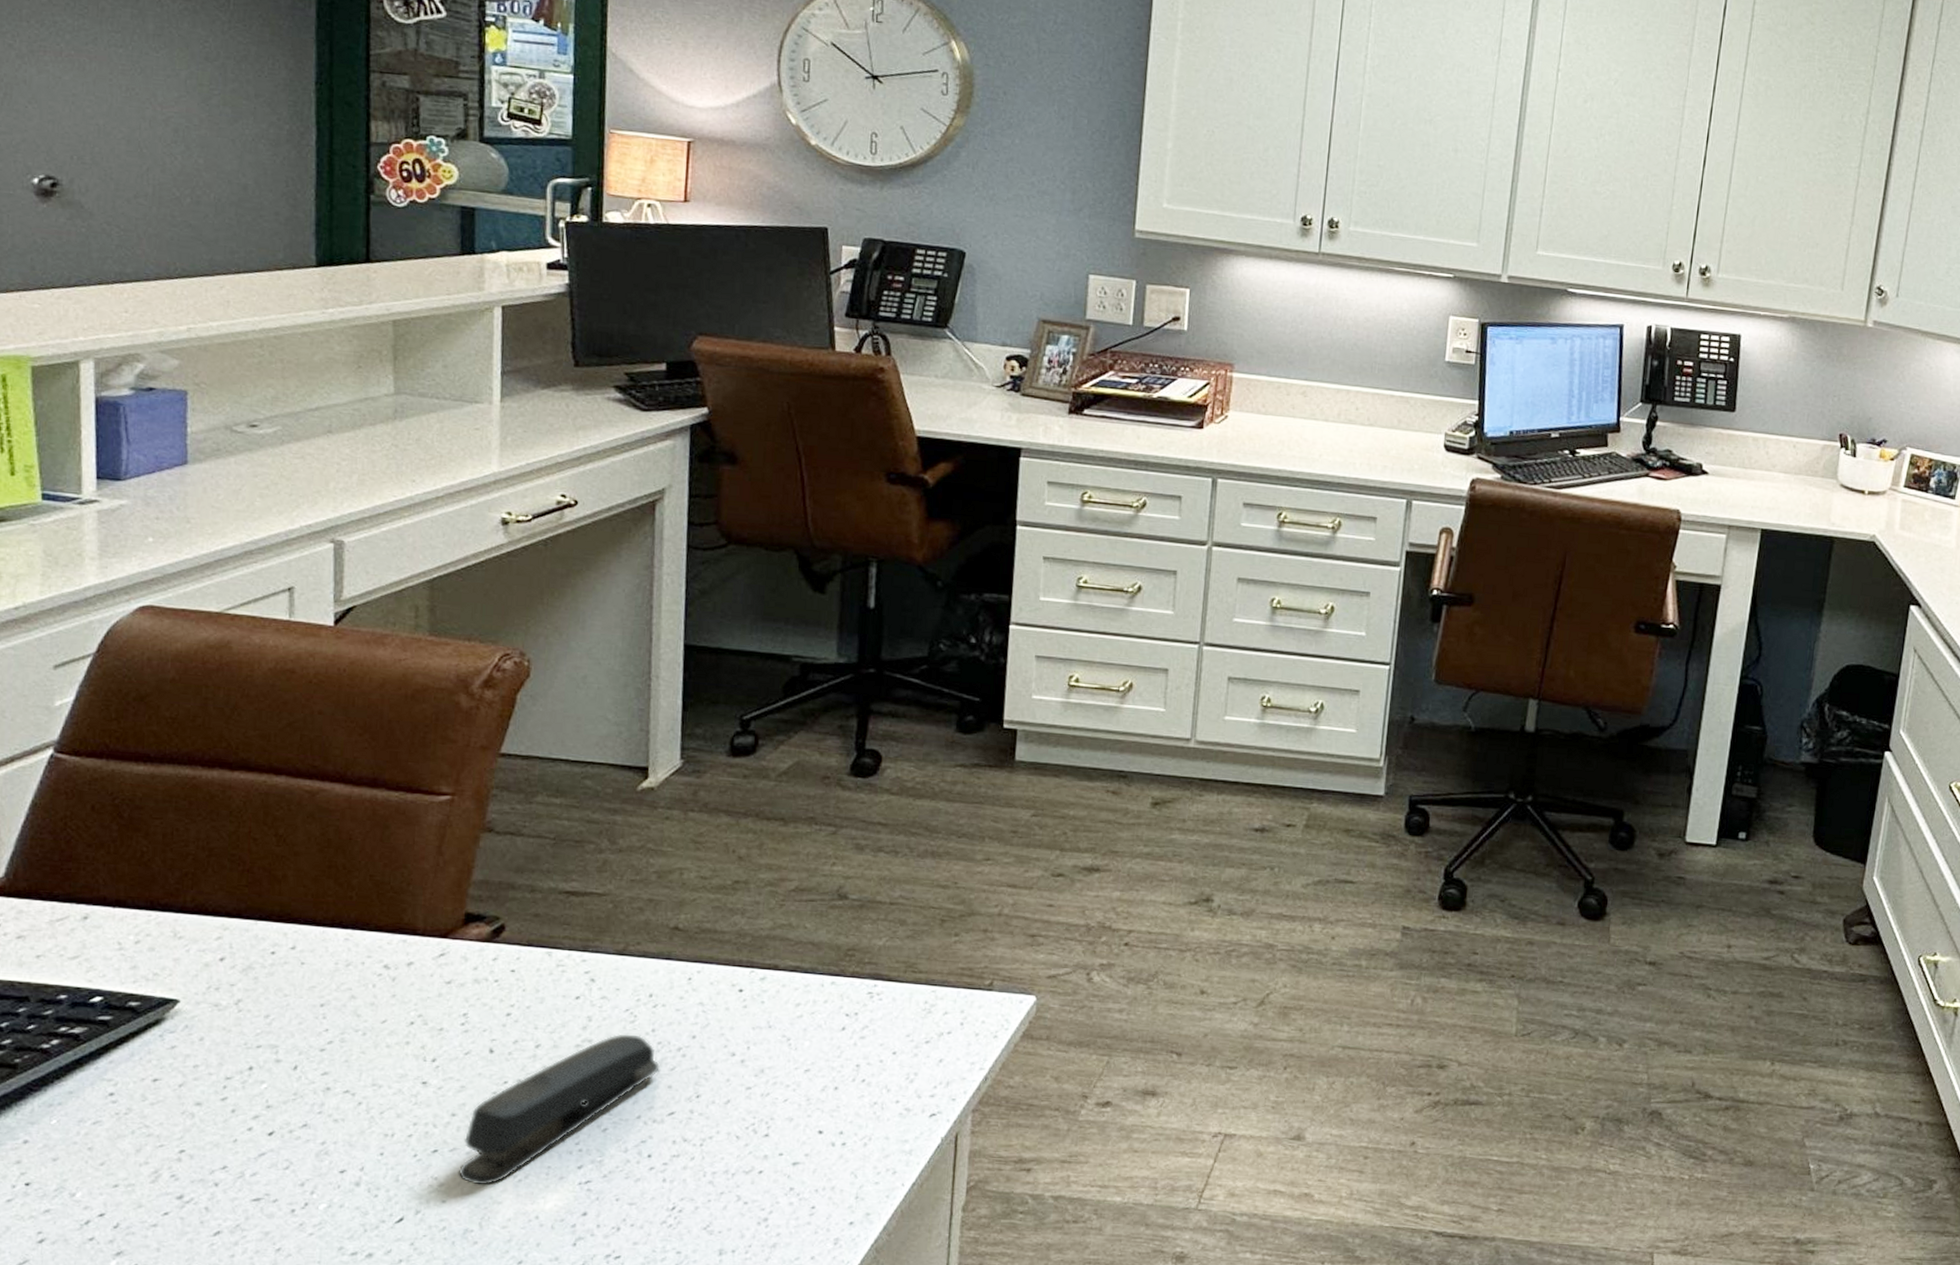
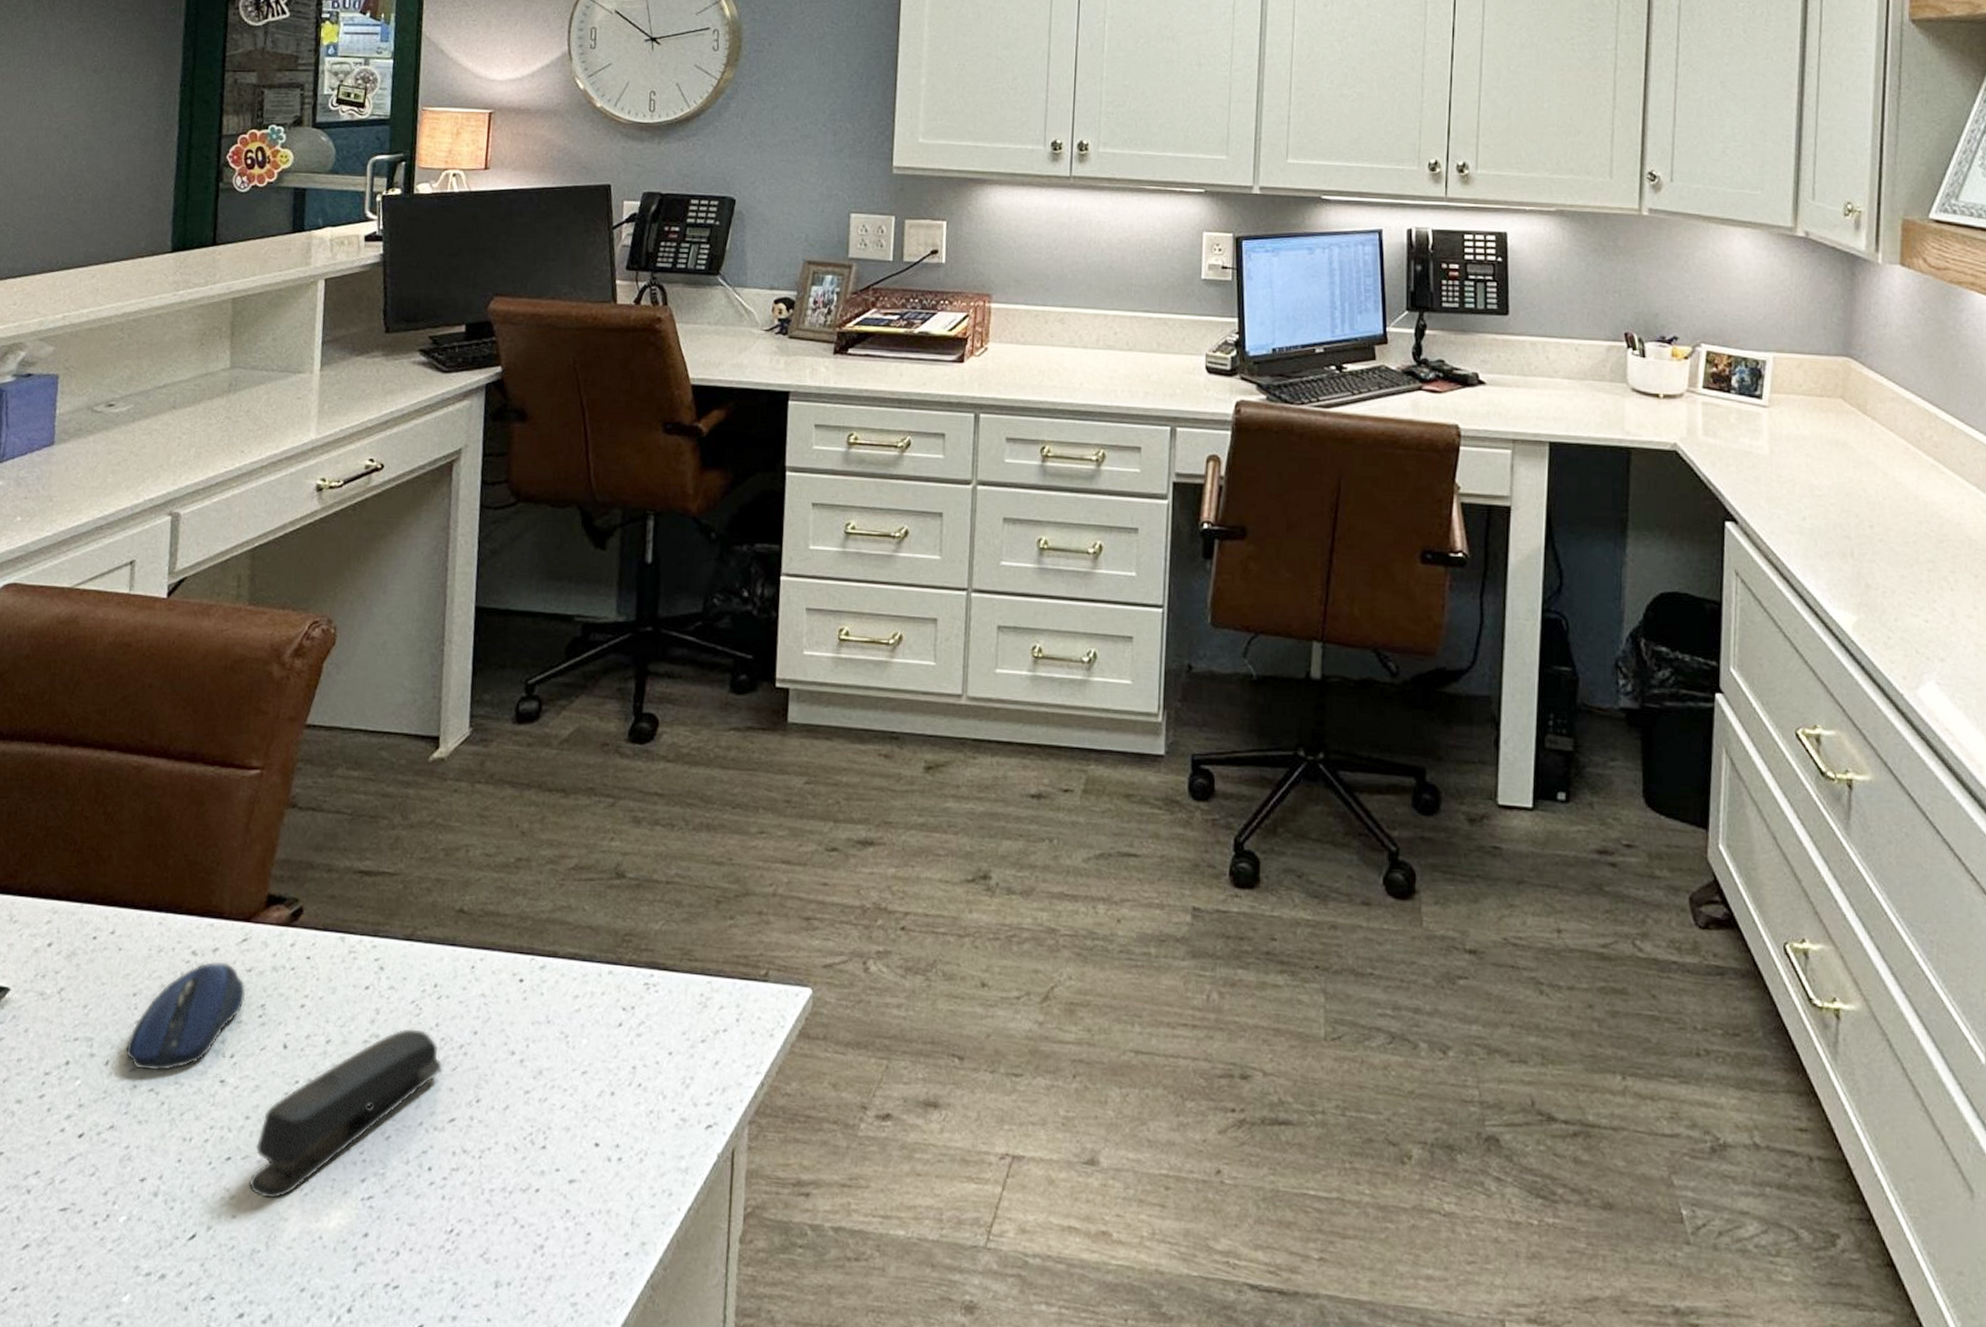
computer mouse: none [316,974,446,1075] -> present [125,961,246,1072]

